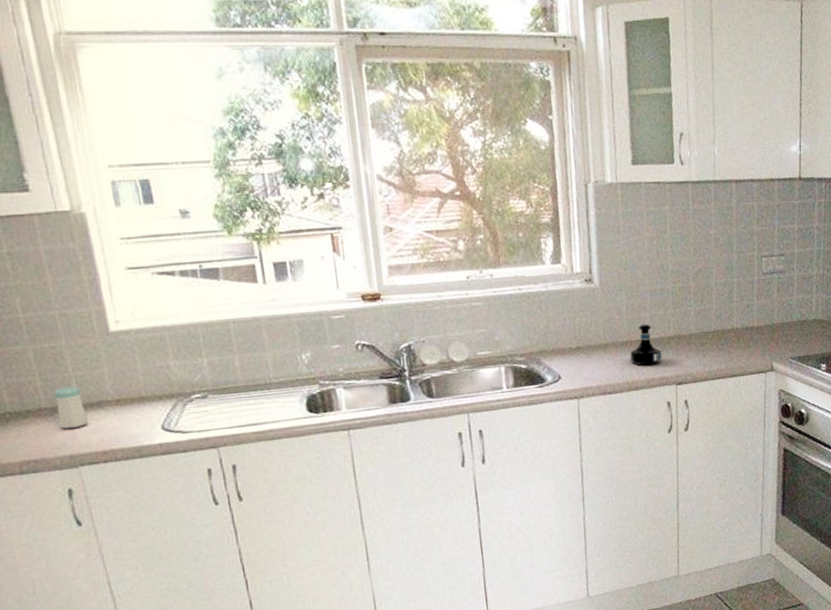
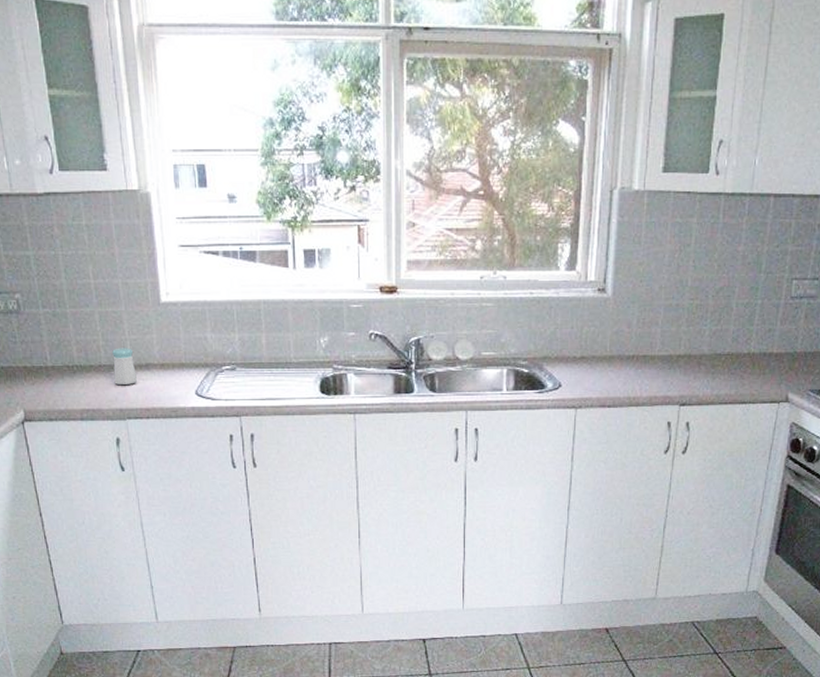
tequila bottle: present [630,323,662,366] -> none [635,339,668,383]

